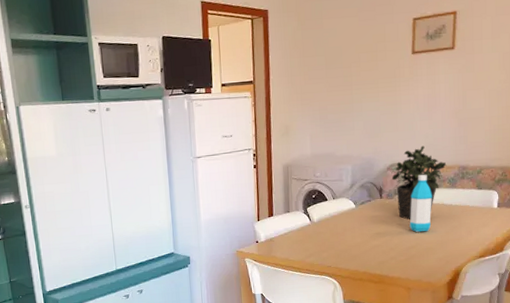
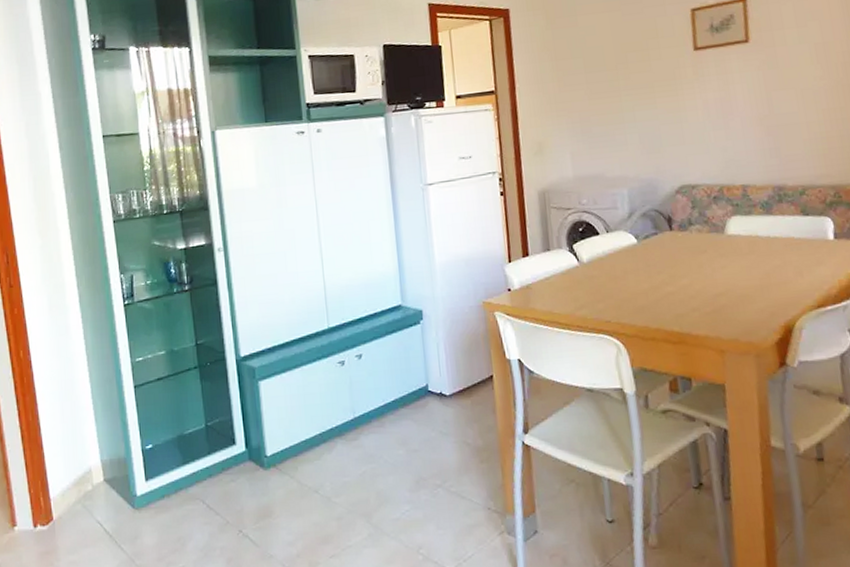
potted plant: present [391,145,446,220] -> none [682,161,755,257]
water bottle: present [409,175,433,233] -> none [711,198,744,275]

